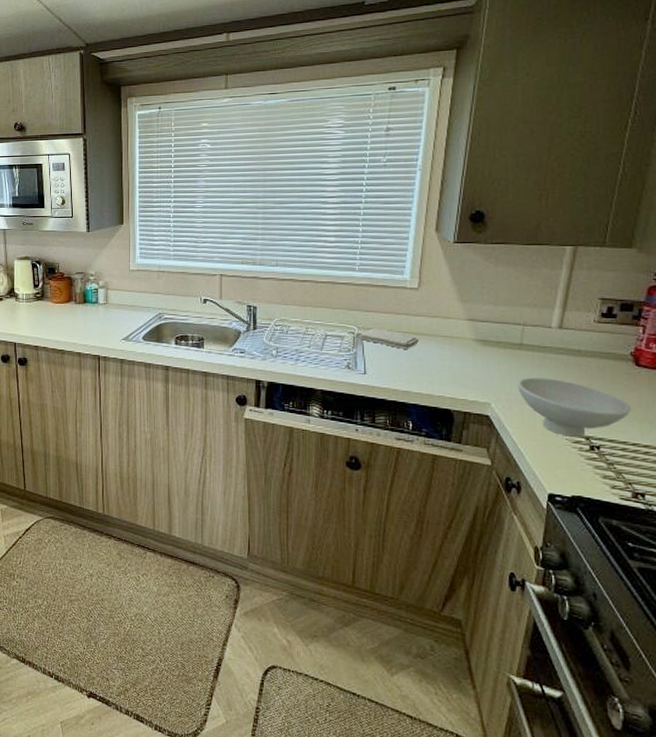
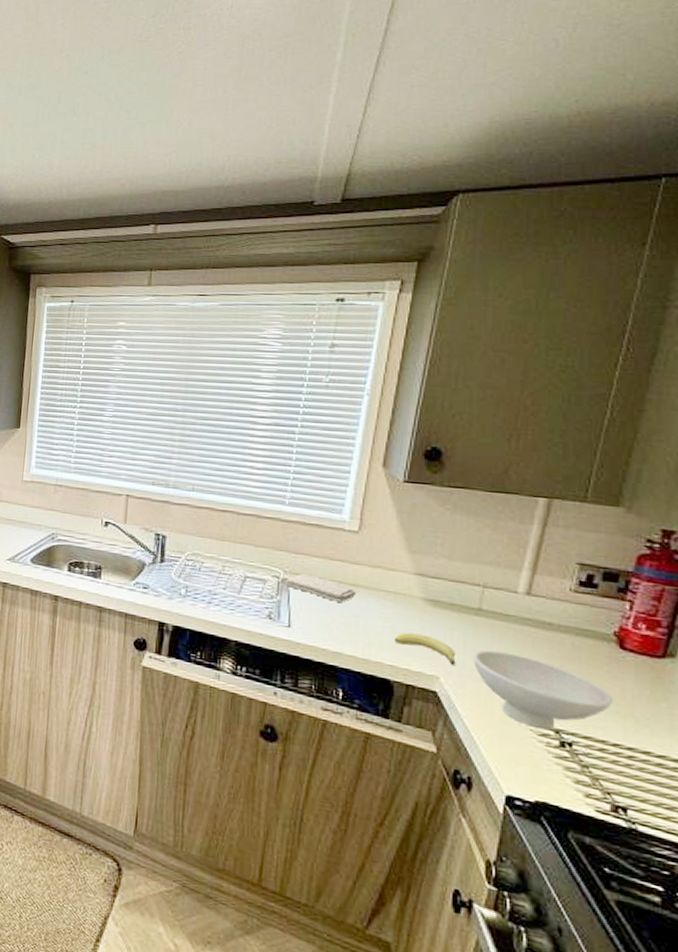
fruit: none [452,369,504,392] -> present [394,632,456,665]

